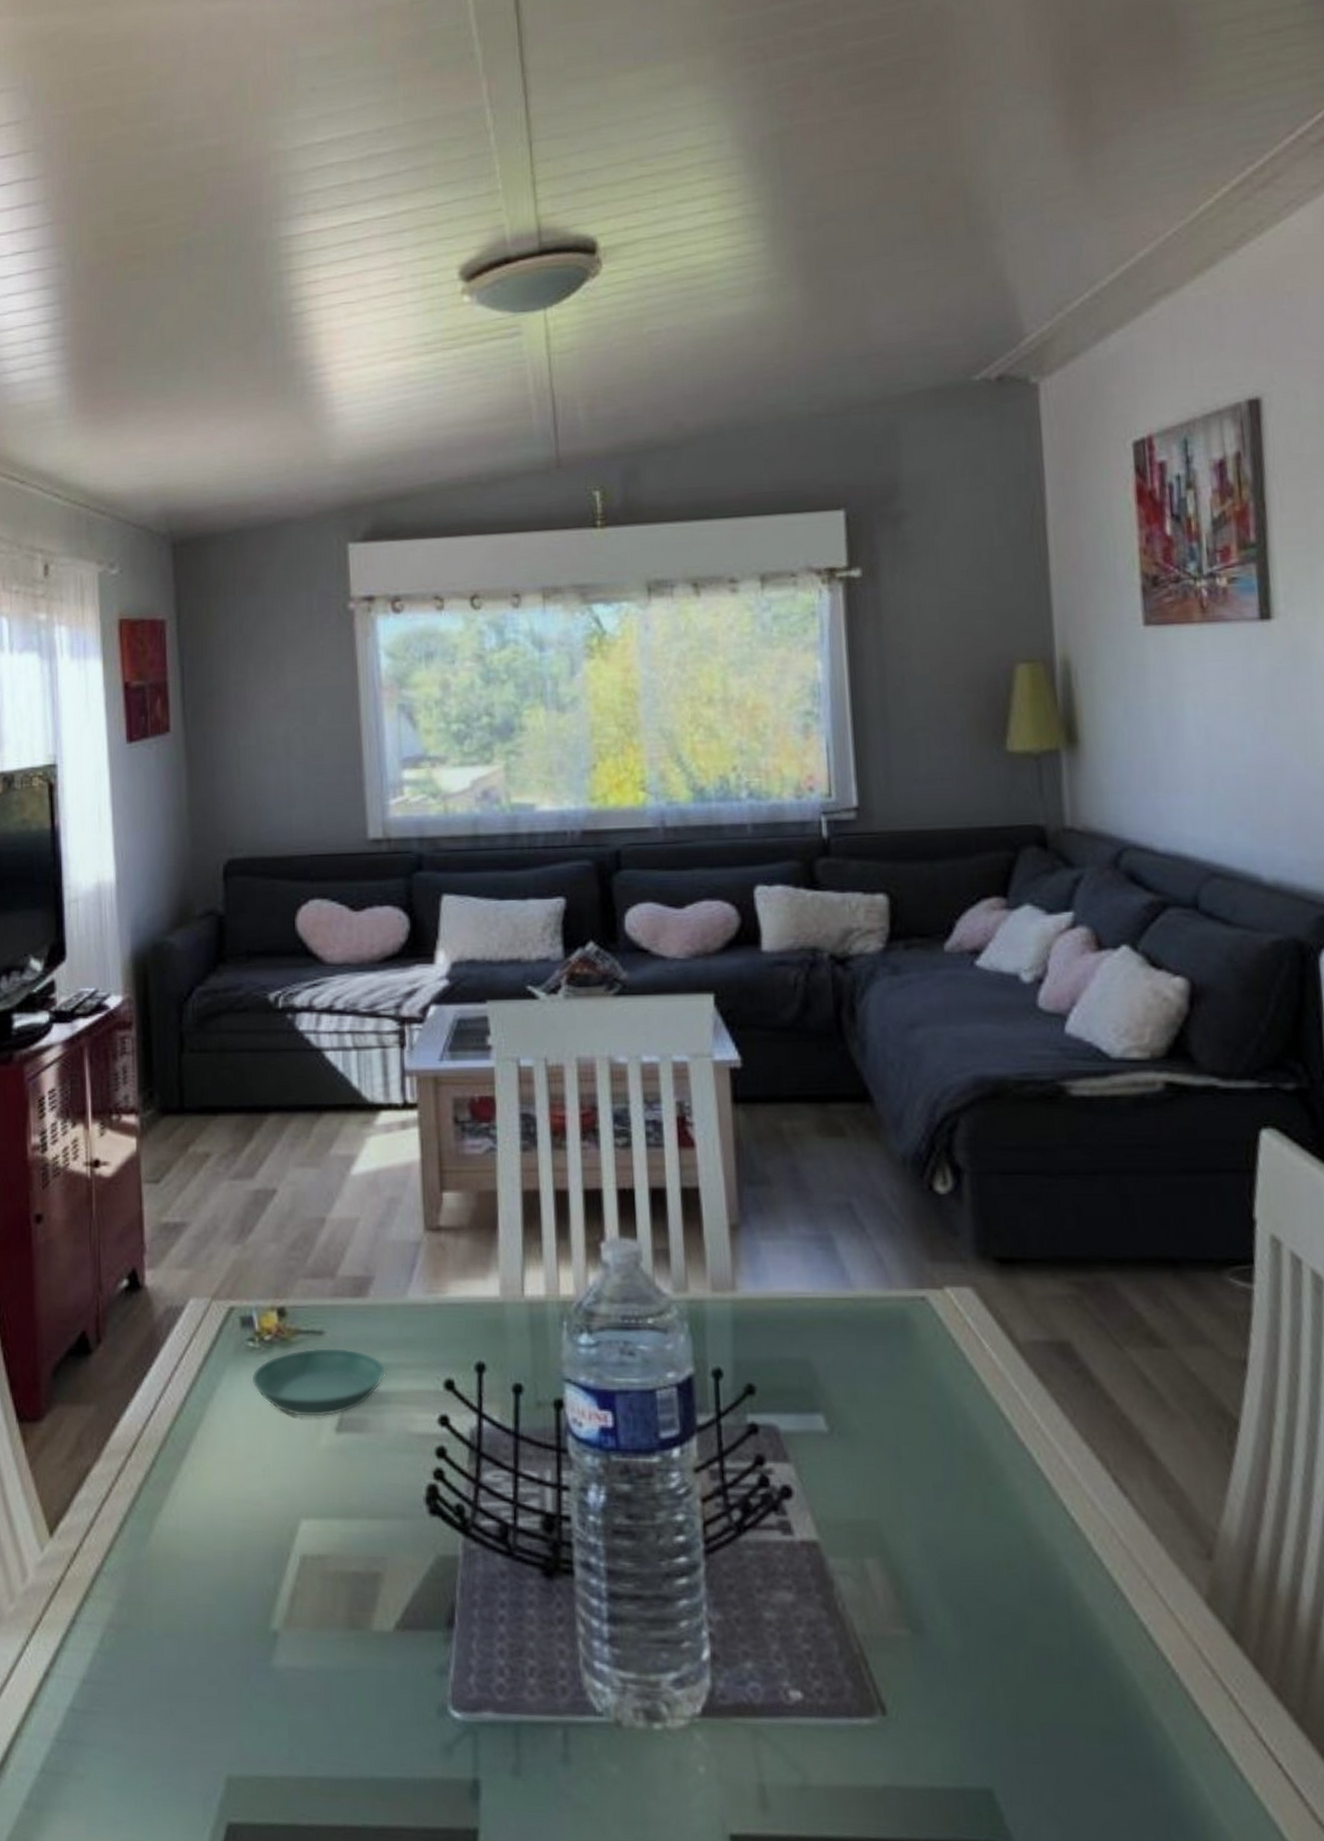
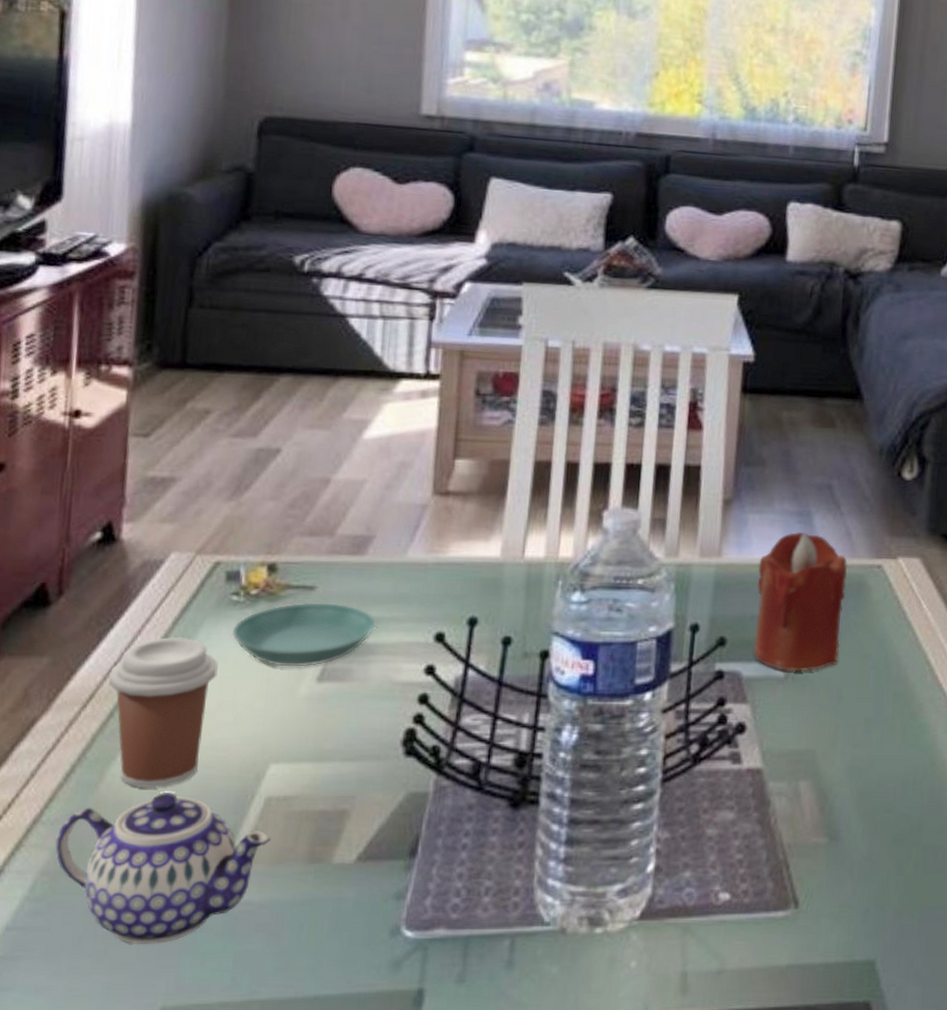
teapot: none [118,1547,311,1708] -> present [55,793,272,945]
coffee cup: none [148,1385,243,1542] -> present [109,637,218,789]
candle: none [780,1259,890,1426] -> present [752,531,847,672]

